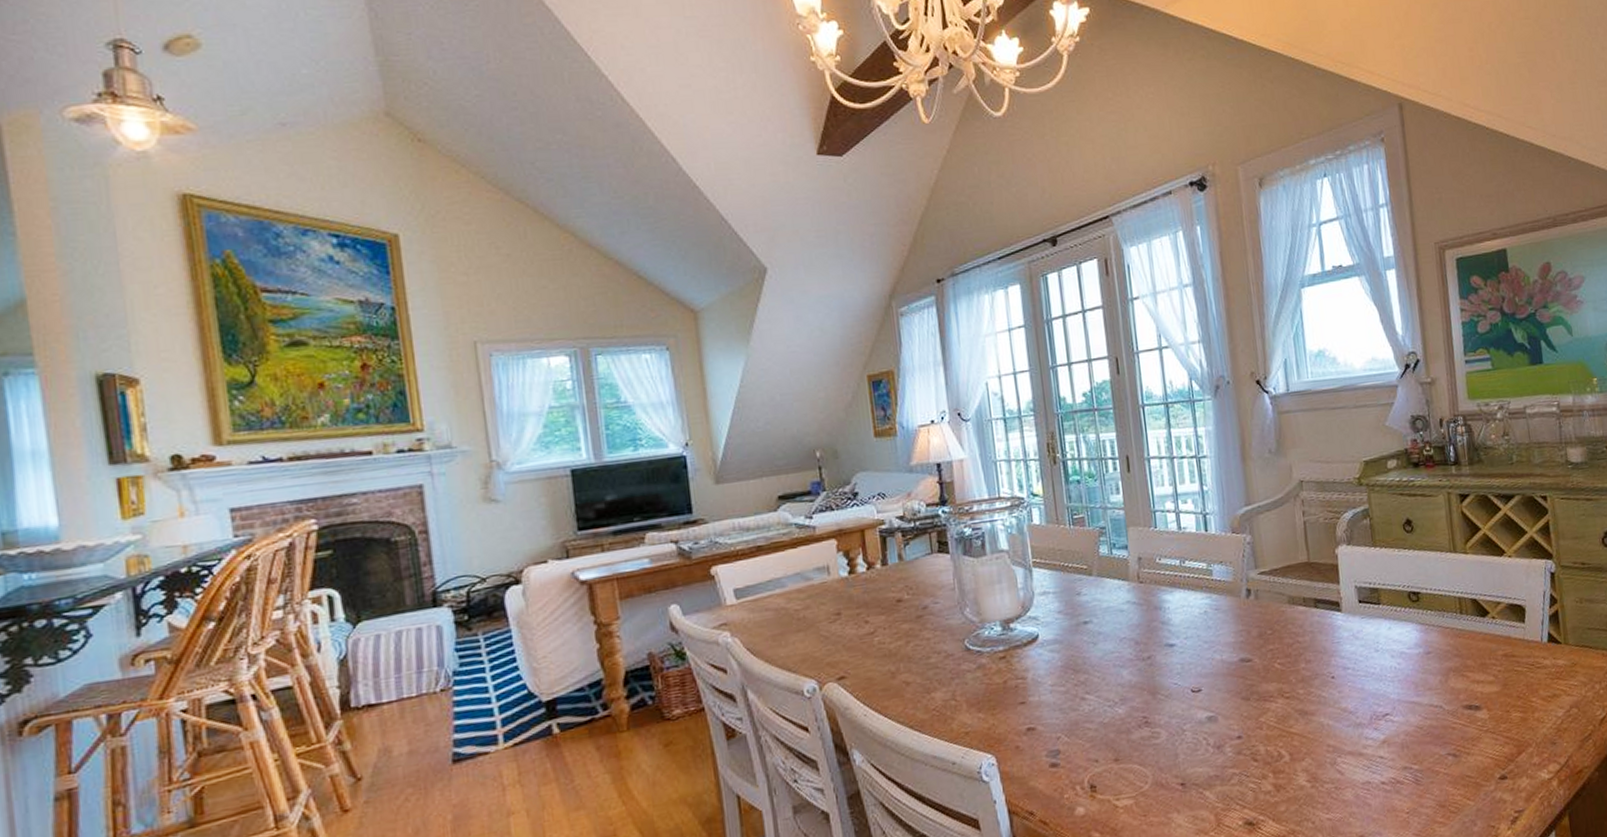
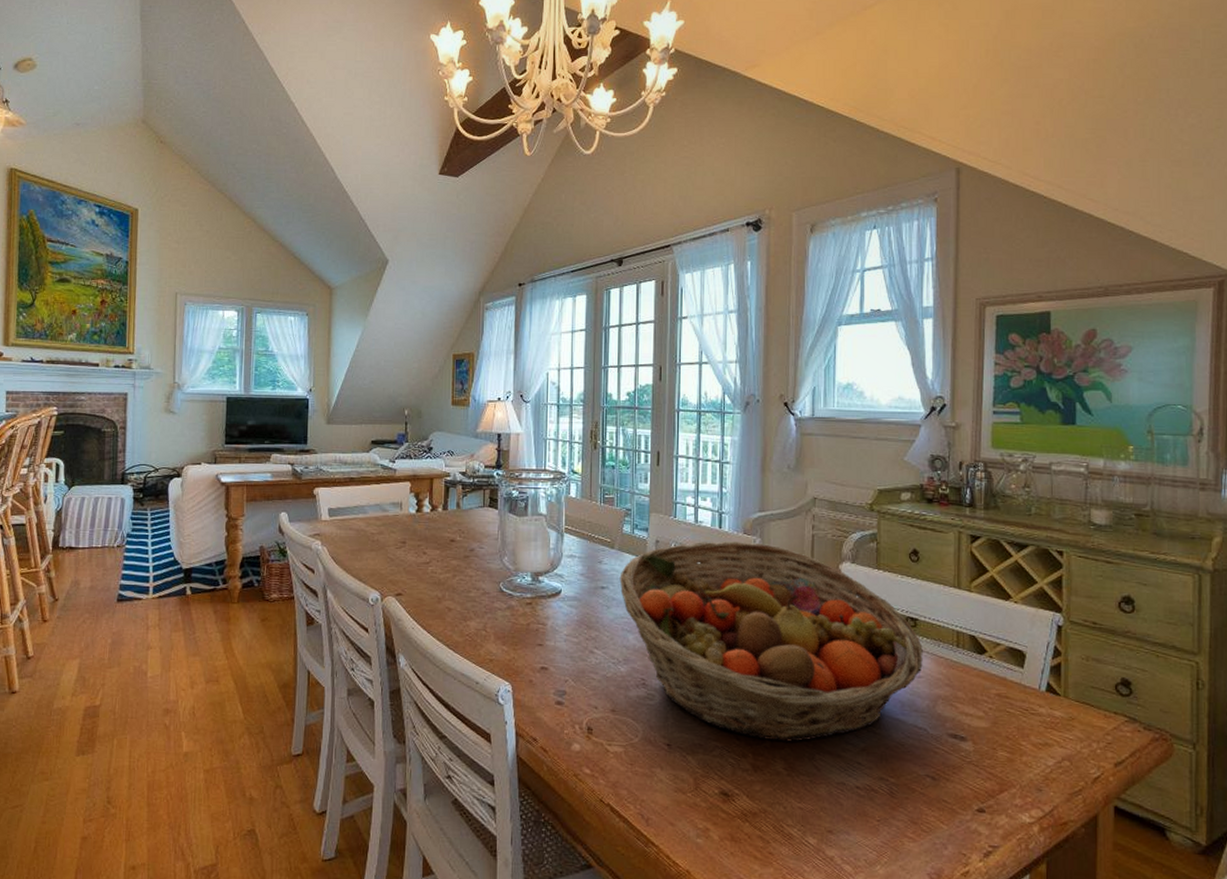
fruit basket: none [1102,540,1431,755] -> present [619,541,924,742]

